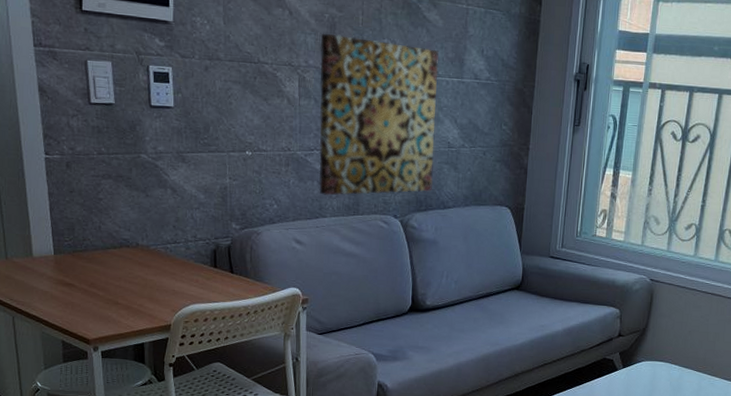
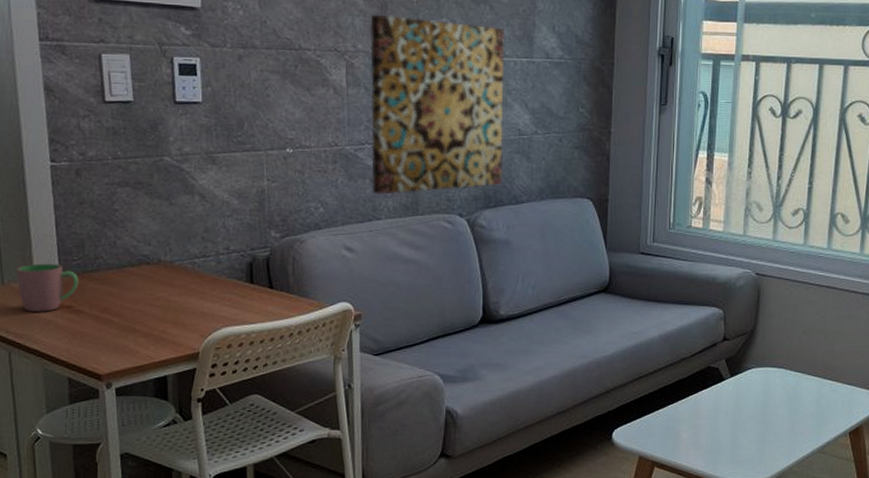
cup: none [18,242,70,284] -> present [16,263,79,312]

